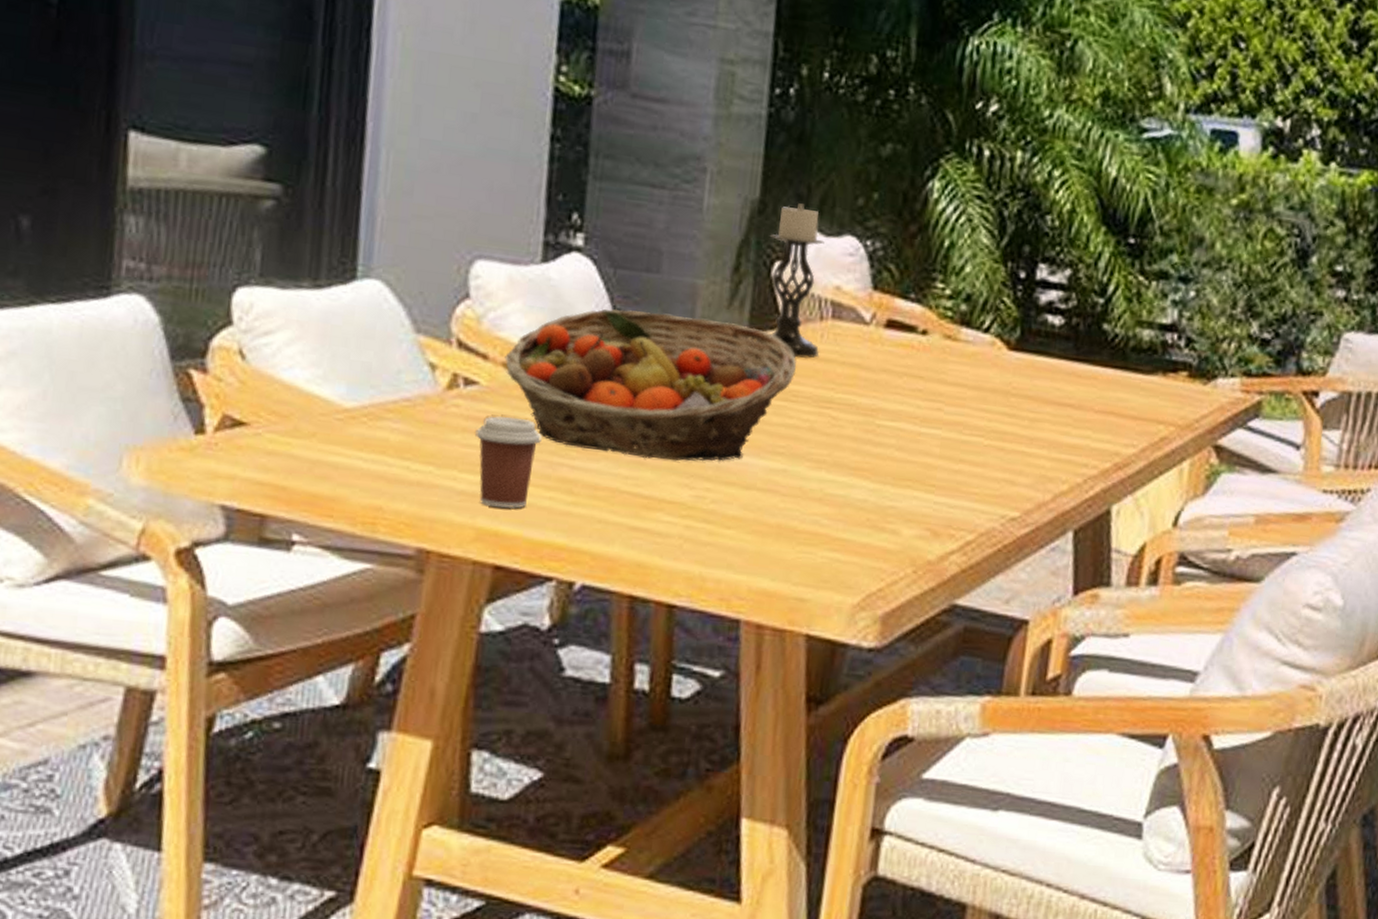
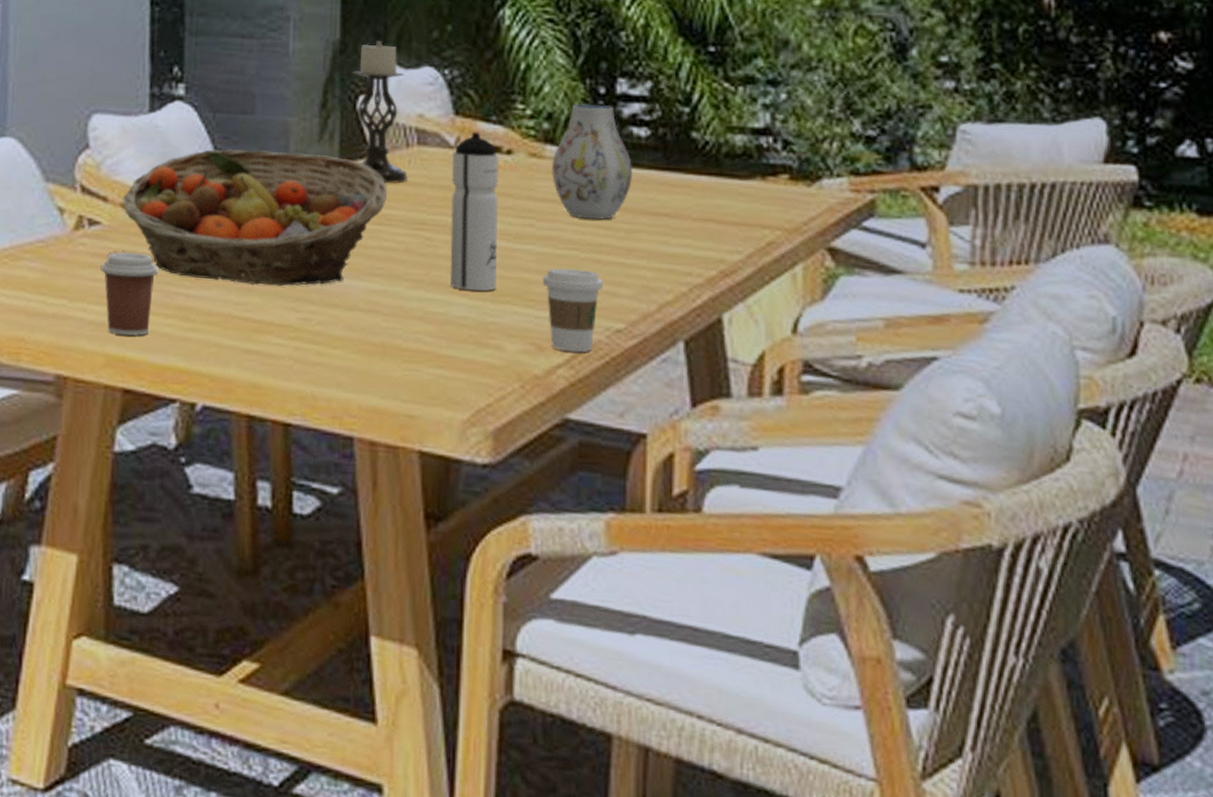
water bottle: none [853,308,914,475] -> present [450,131,499,291]
coffee cup: none [944,454,1003,540] -> present [542,267,603,353]
vase: none [964,287,1044,408] -> present [552,103,632,220]

